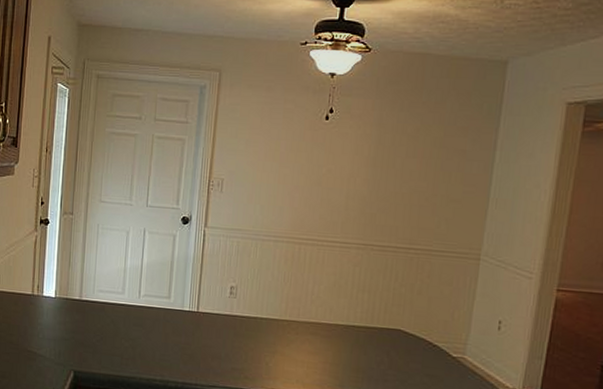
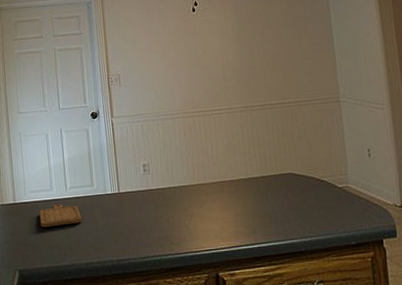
chopping board: none [105,310,151,335] -> present [39,204,82,228]

